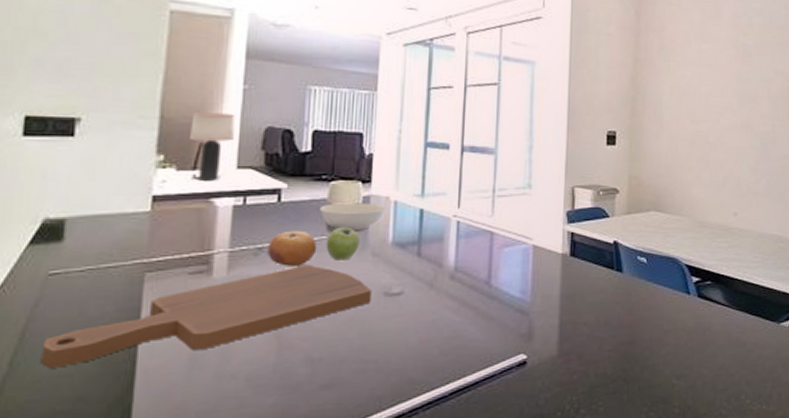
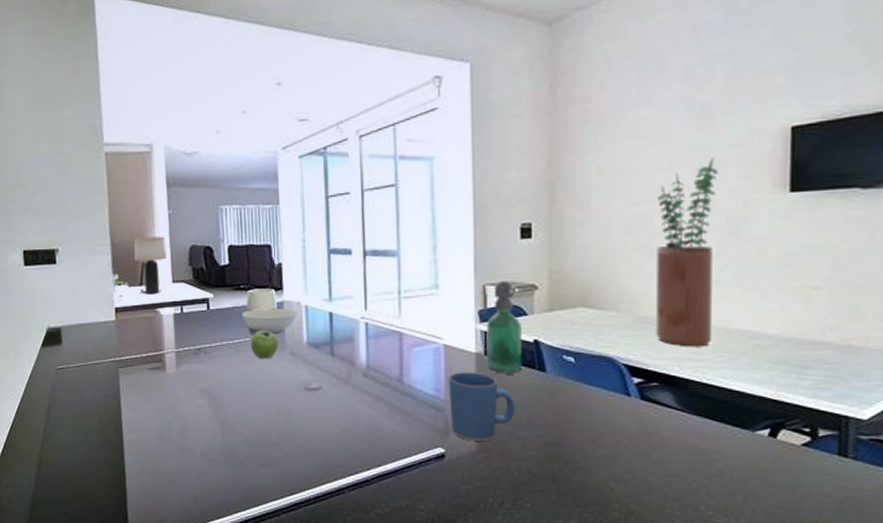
cutting board: present [41,264,372,368] -> none [61,362,294,437]
fruit: present [267,230,317,266] -> none [204,333,244,364]
mug: none [534,273,596,345] -> present [448,372,516,441]
soap dispenser: none [571,184,604,275] -> present [486,281,522,374]
vase: none [710,90,755,249] -> present [656,158,718,347]

